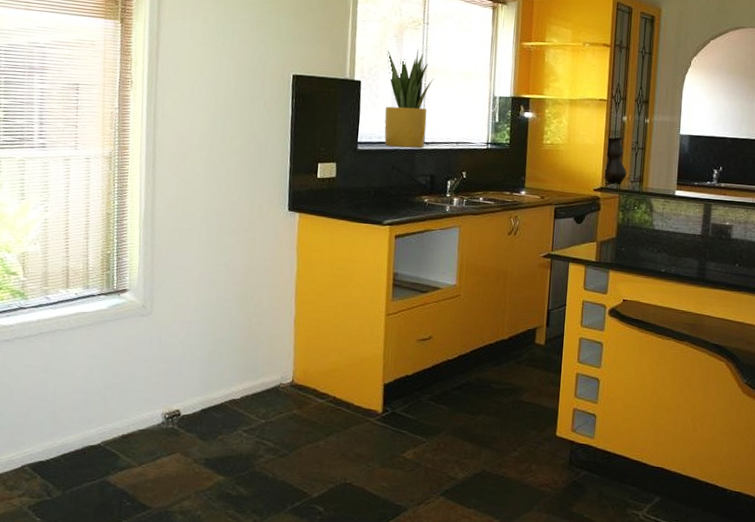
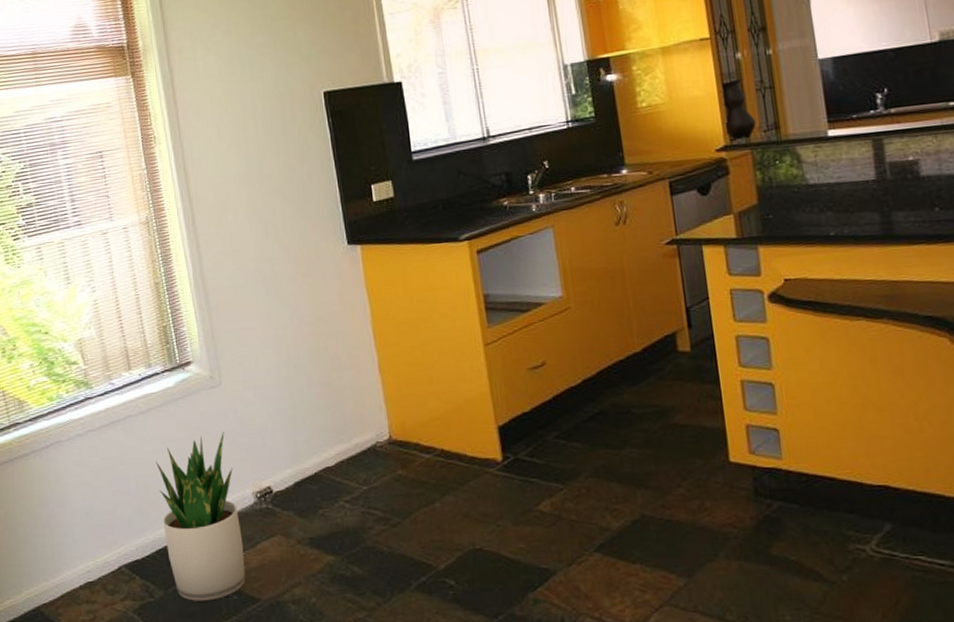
planter: none [72,356,148,505] -> present [156,432,246,601]
planter: present [384,49,435,149] -> none [425,30,491,150]

